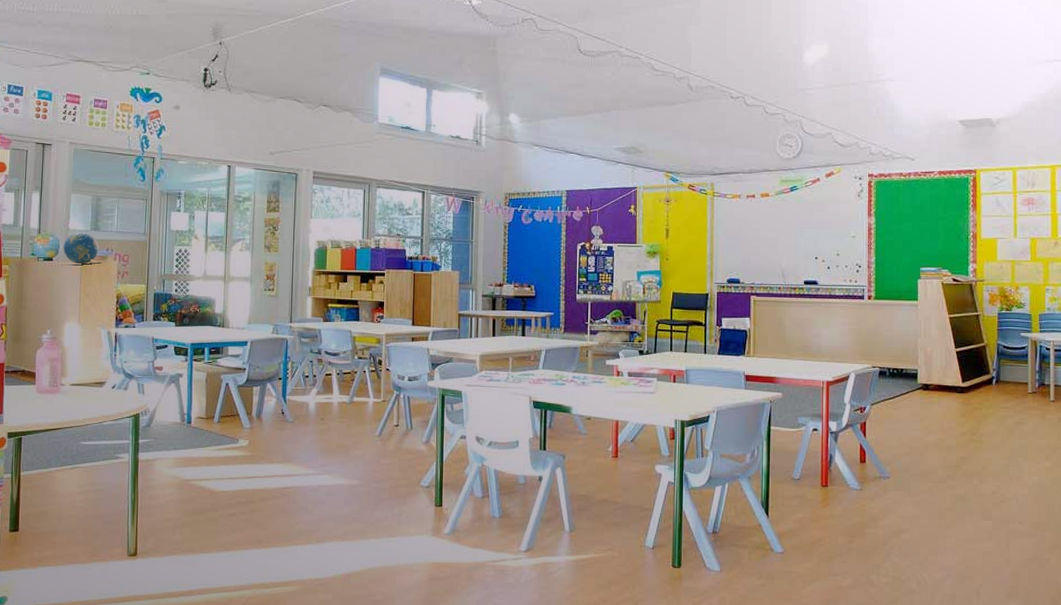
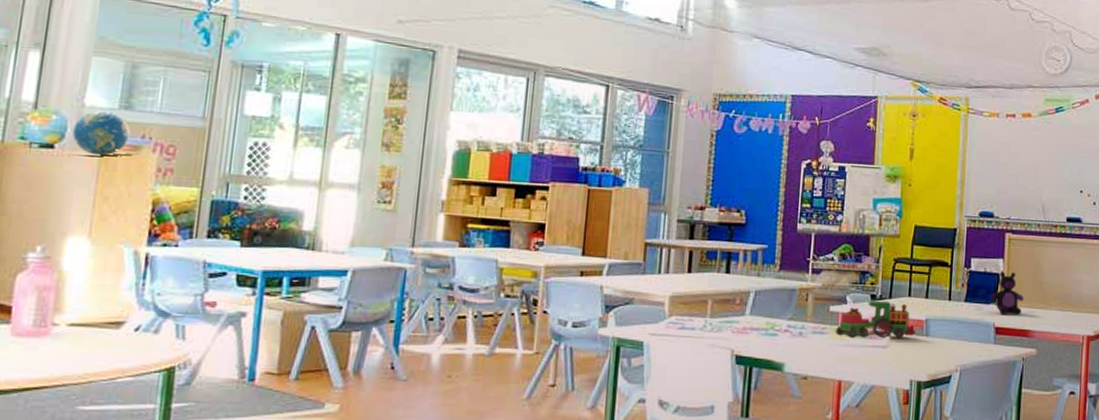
toy train: none [612,355,679,387] -> present [835,300,917,340]
stuffed animal: none [740,328,770,365] -> present [990,272,1025,316]

